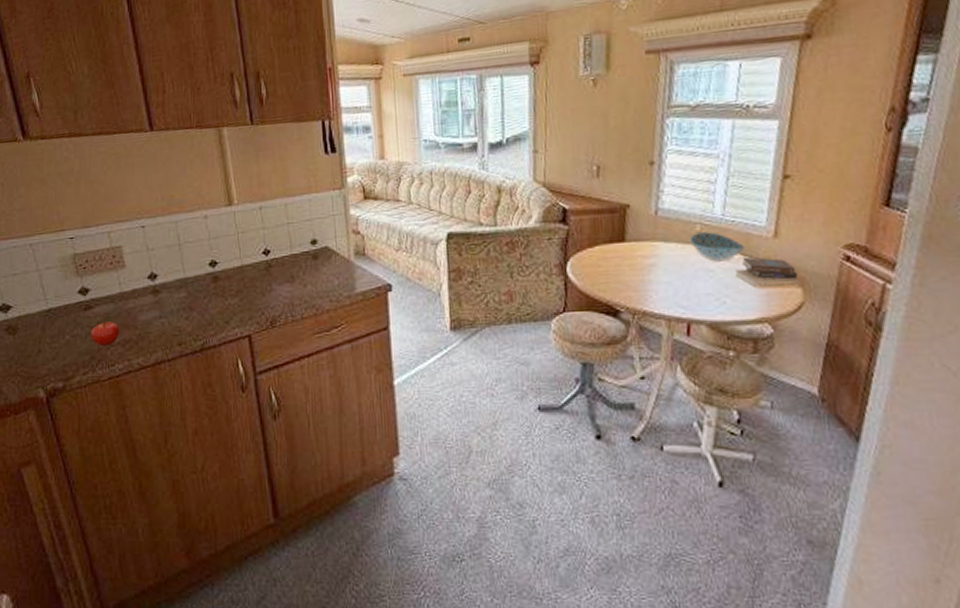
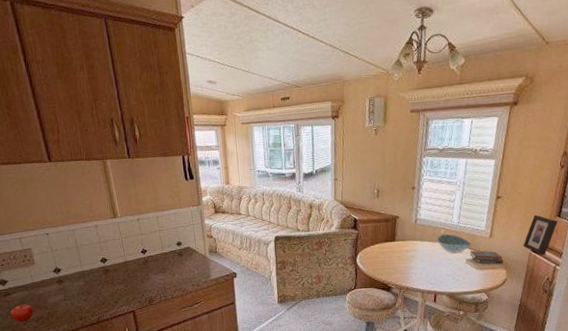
picture frame: none [829,203,886,267] -> present [523,215,558,256]

